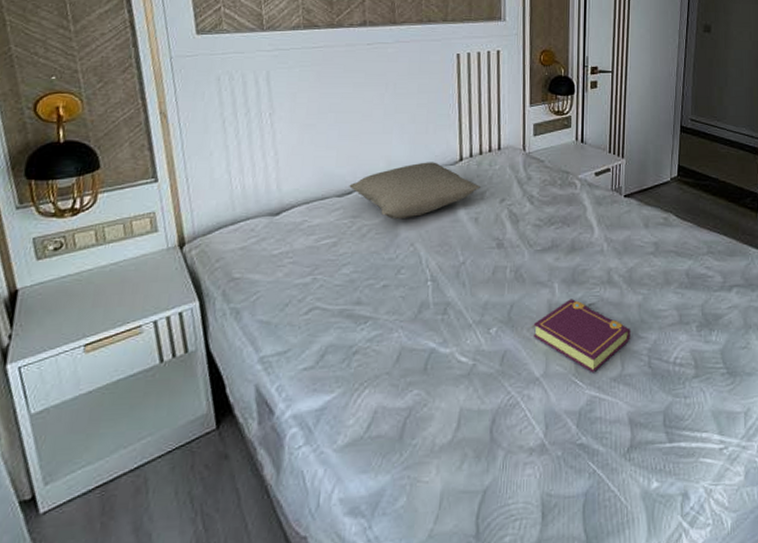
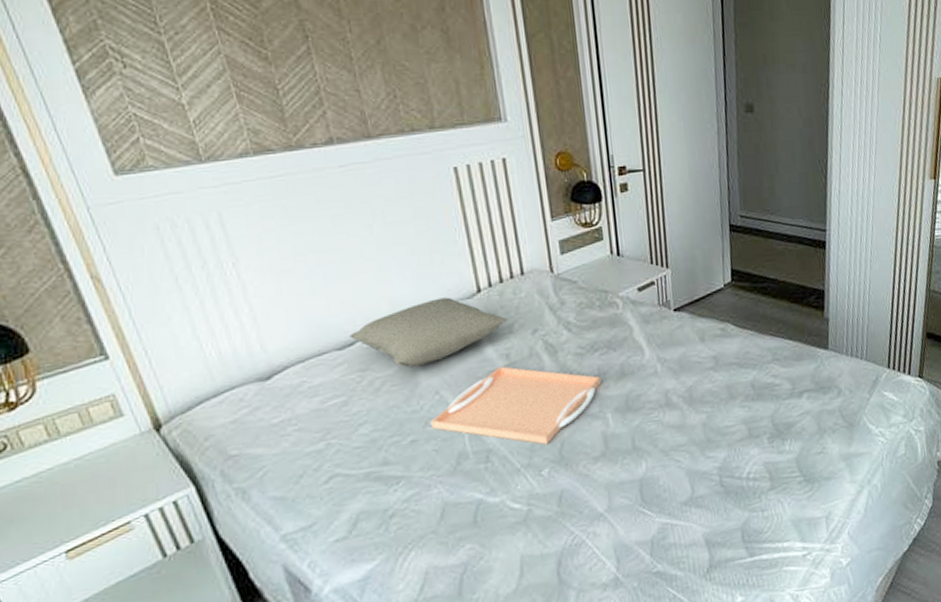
serving tray: none [402,228,553,304] -> present [430,366,601,445]
book: present [533,299,631,373] -> none [589,427,698,501]

